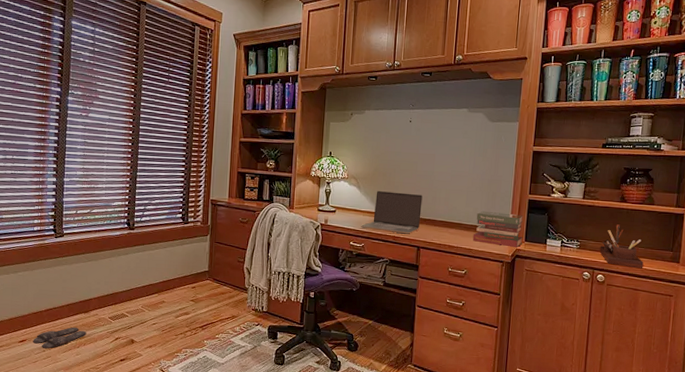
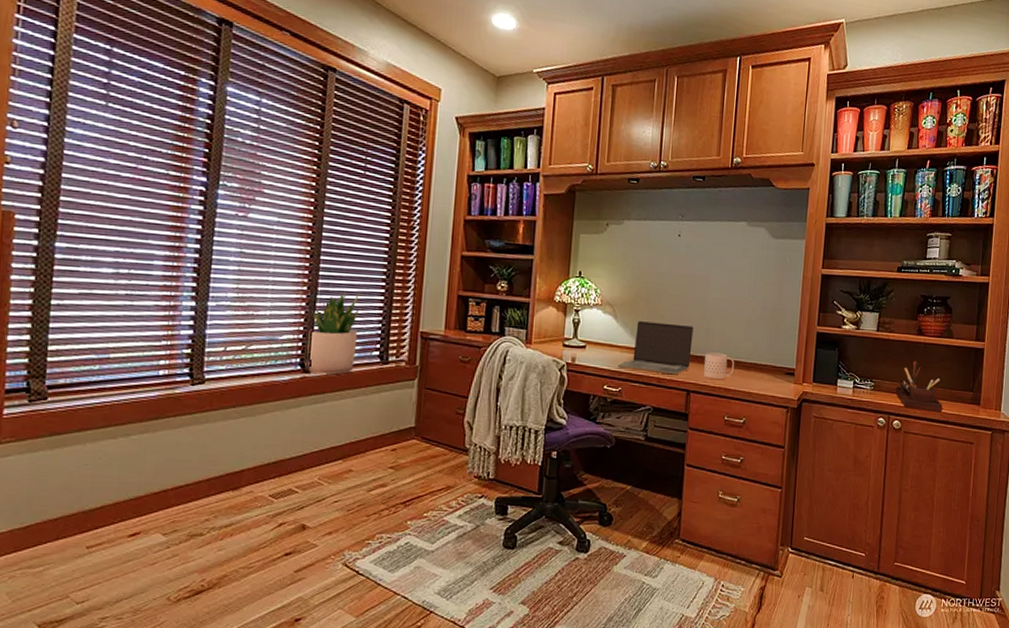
slippers: present [33,327,87,349] -> none [151,510,235,544]
planter: none [132,169,168,232] -> present [307,291,361,375]
mug: none [431,216,458,239] -> present [703,352,735,380]
books: present [472,210,523,249] -> none [752,345,811,391]

